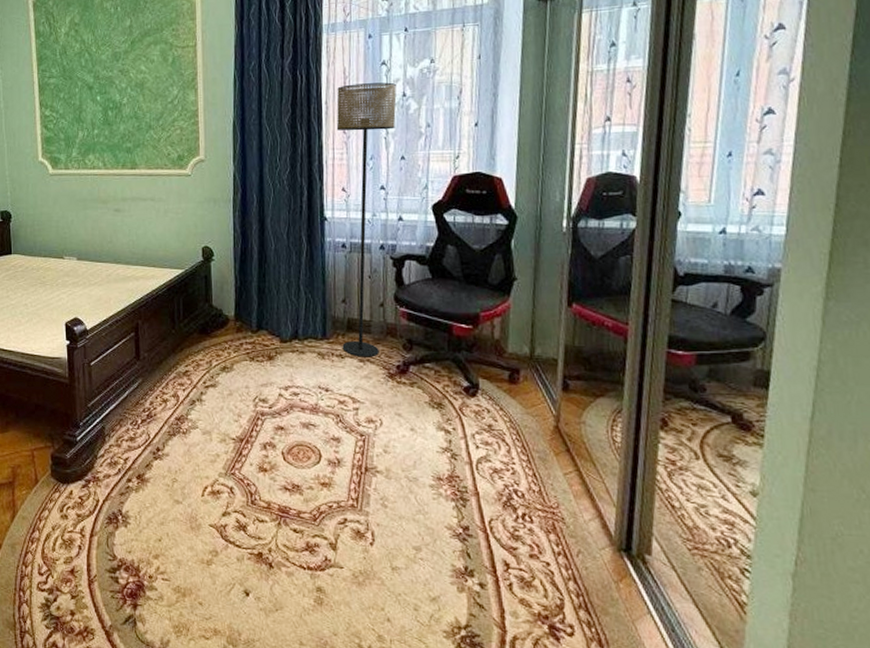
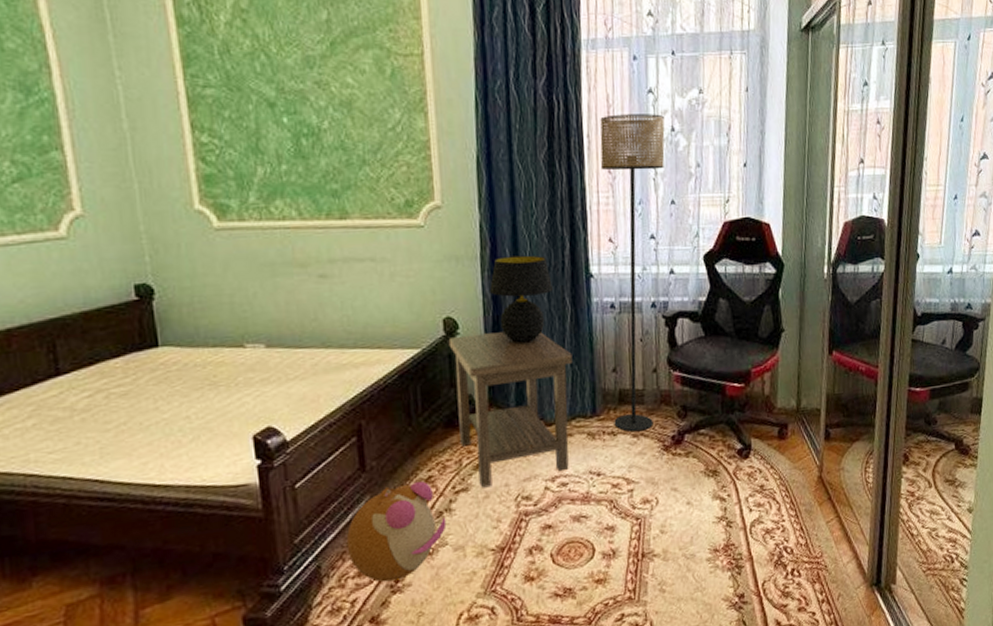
plush toy: none [123,373,198,449] -> present [346,481,447,583]
side table: none [205,261,307,387] -> present [448,332,573,488]
table lamp: none [240,200,291,271] -> present [490,255,553,344]

